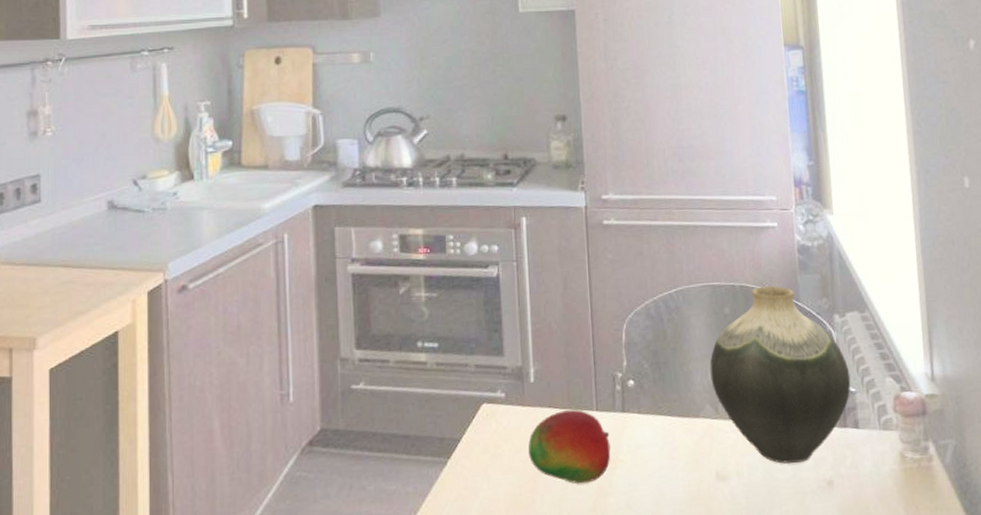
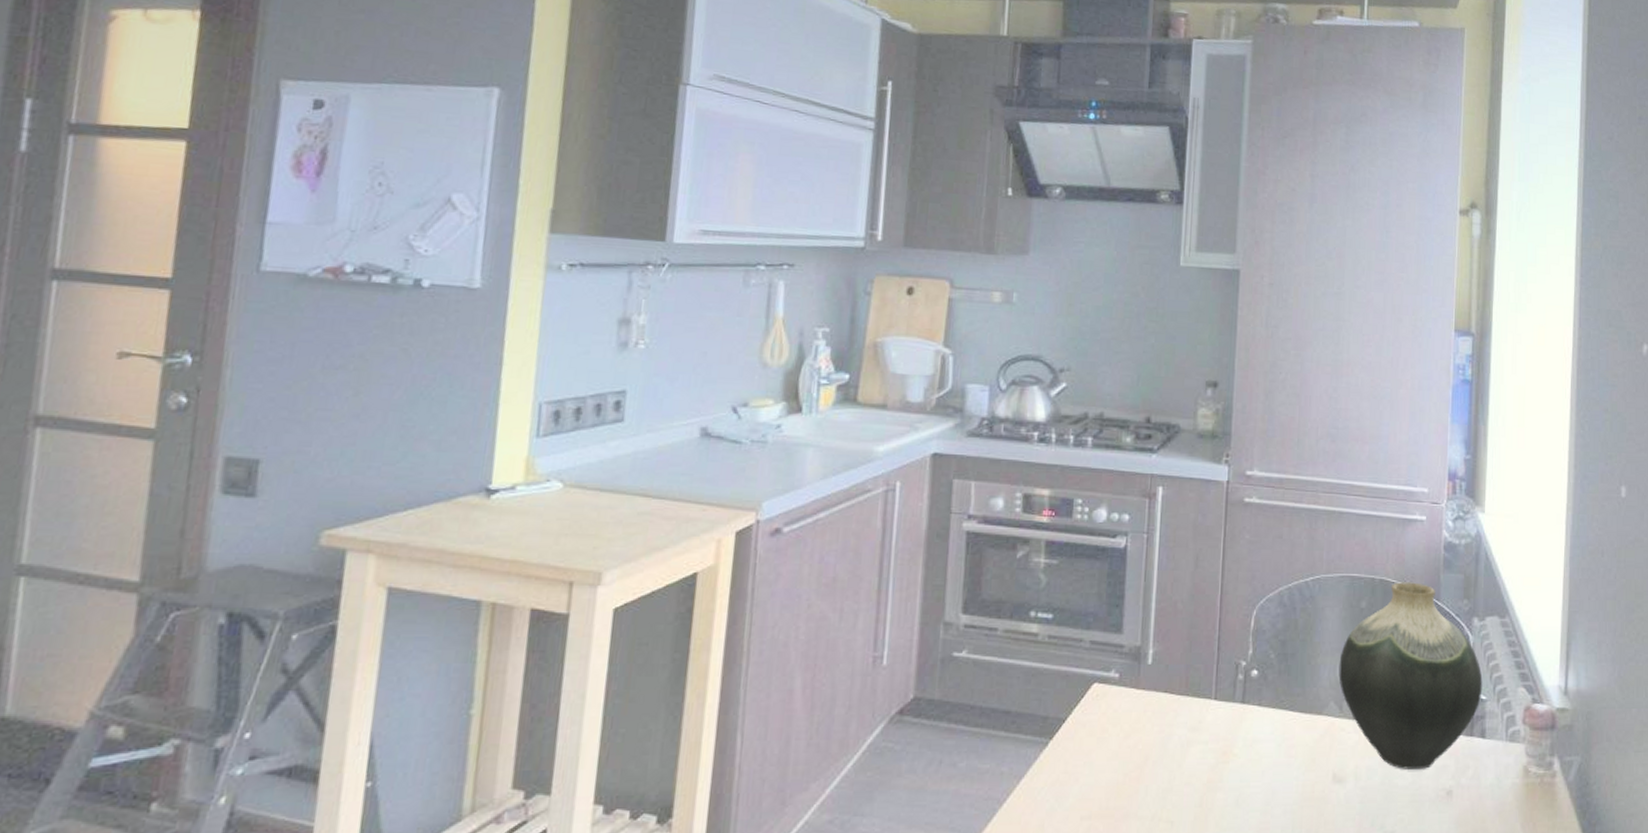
fruit: present [528,410,611,484] -> none [1136,697,1226,776]

